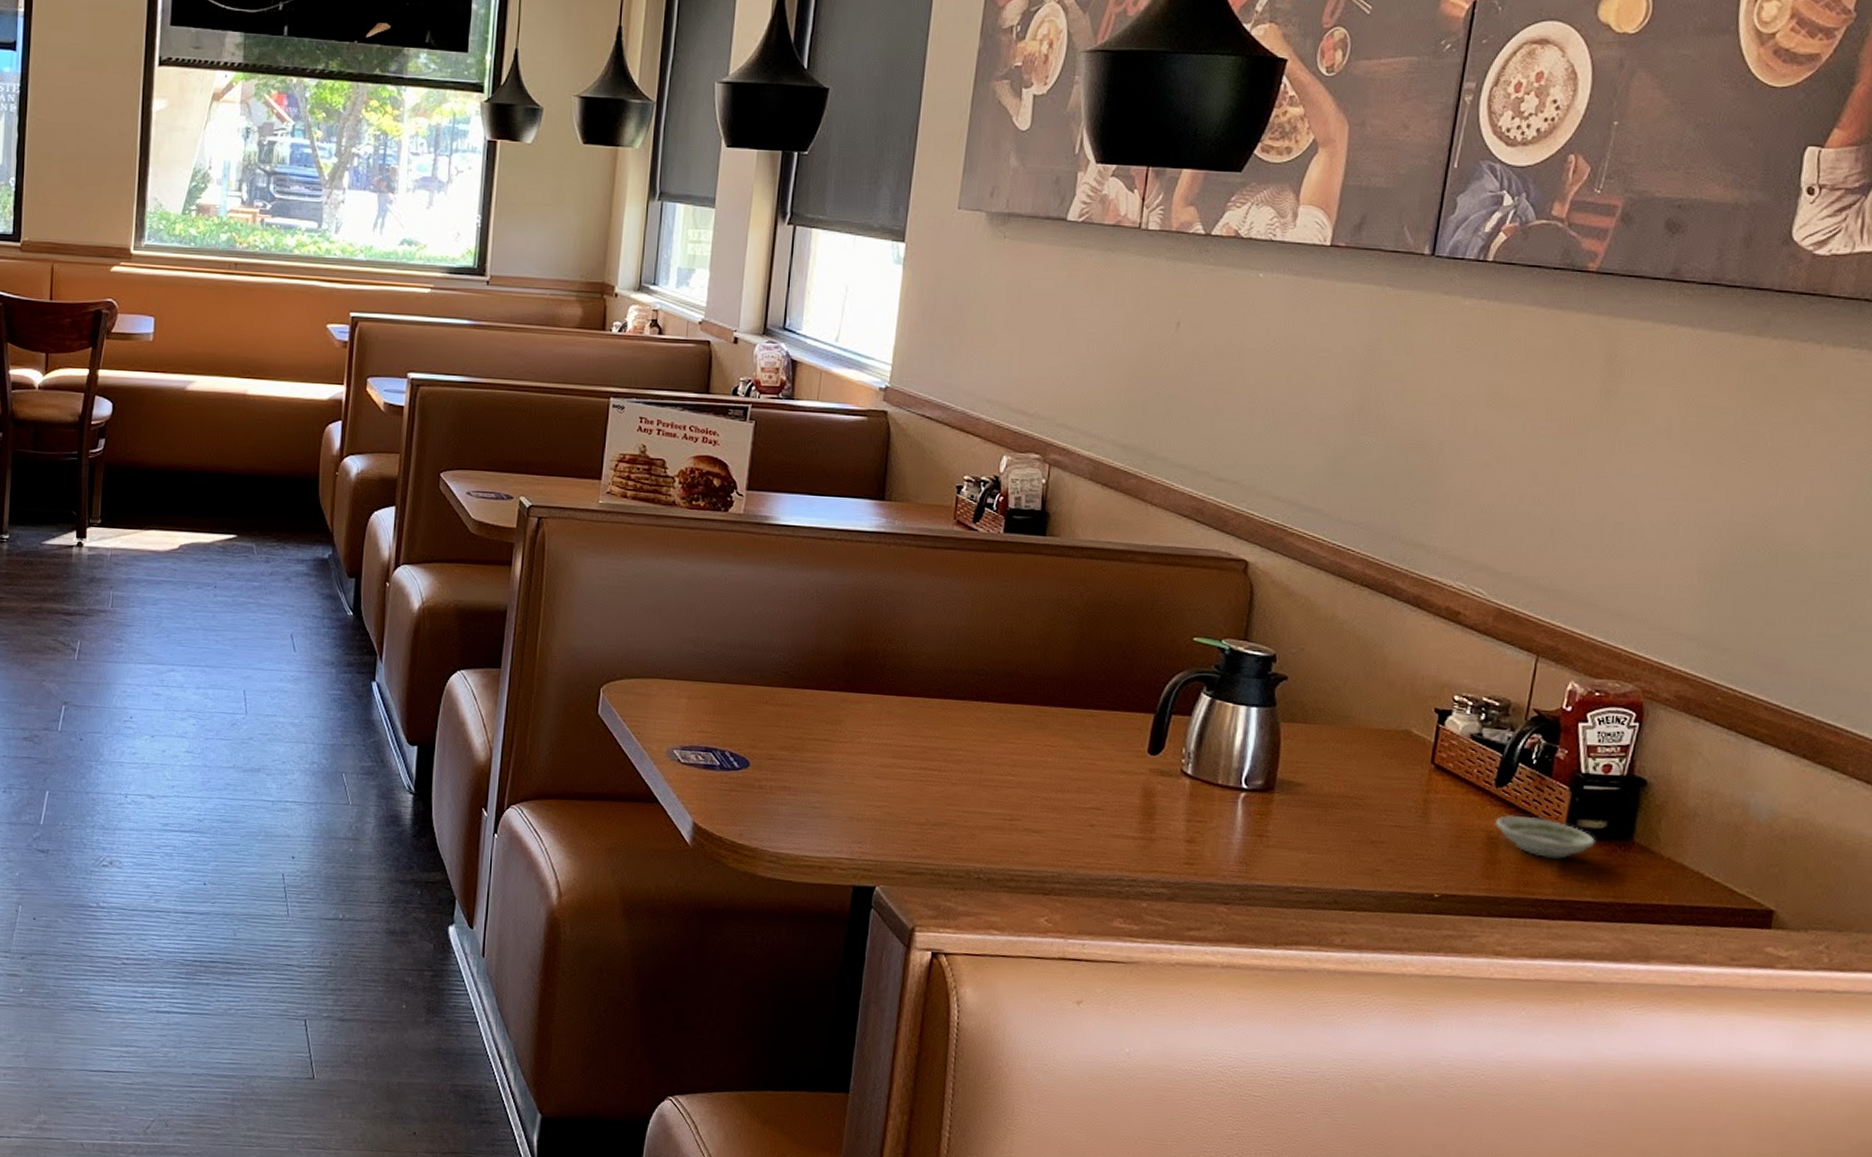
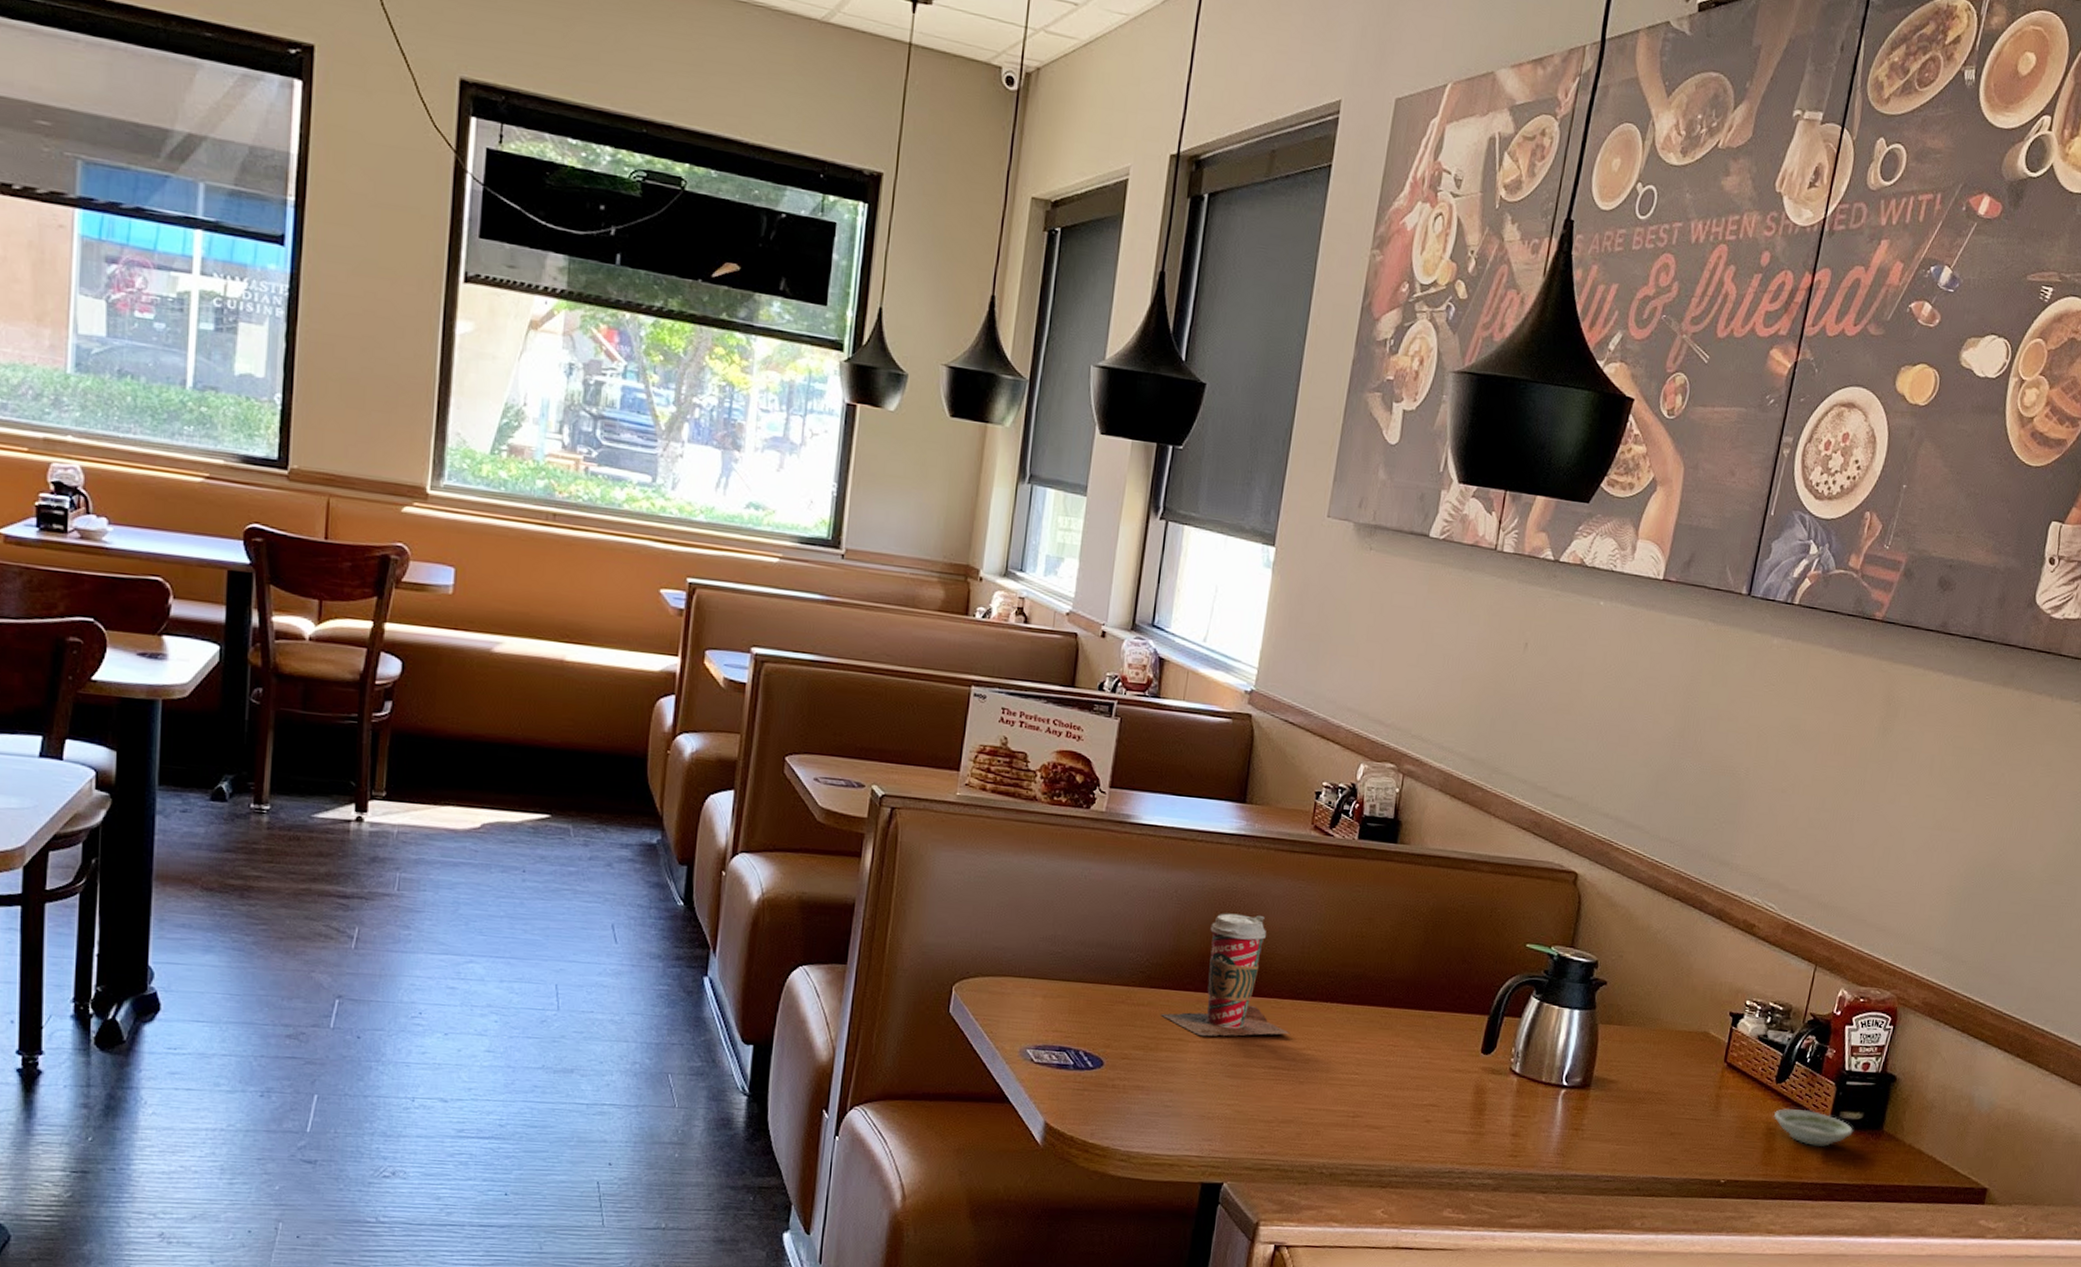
coffee cup: none [806,611,940,737] -> present [1161,913,1290,1037]

